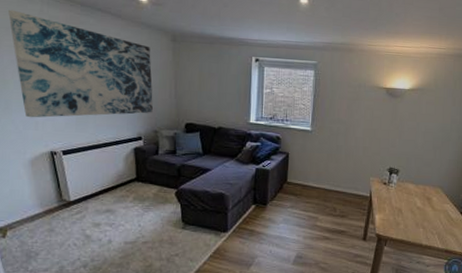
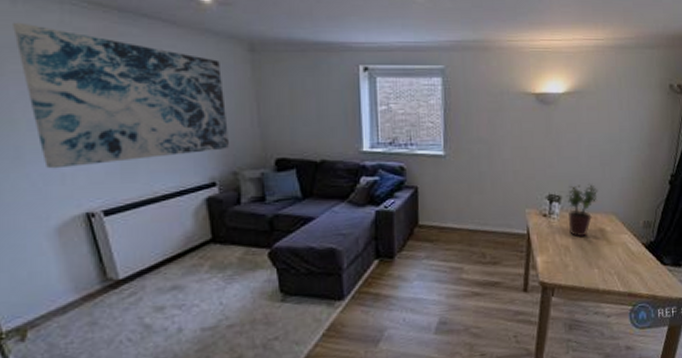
potted plant: none [403,161,429,203] -> present [566,183,599,238]

